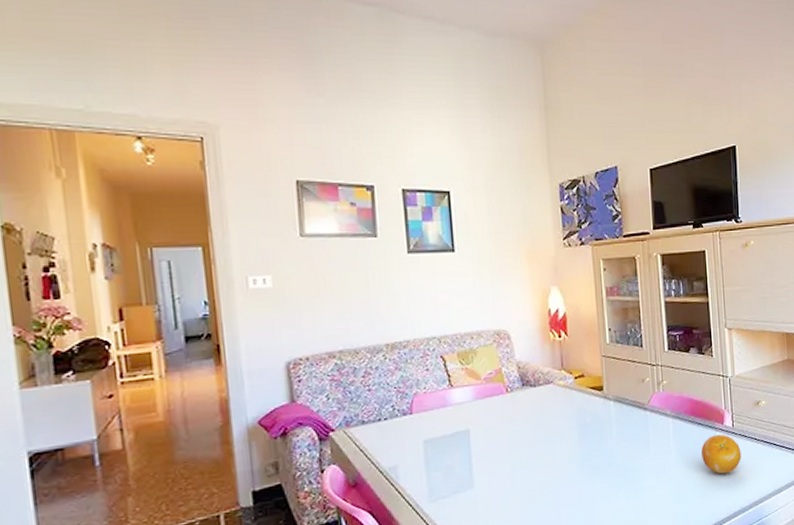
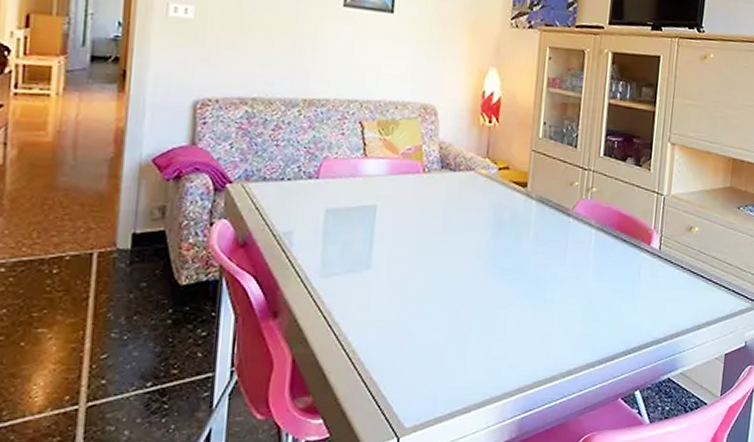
fruit: present [701,434,742,474] -> none [621,255,665,299]

